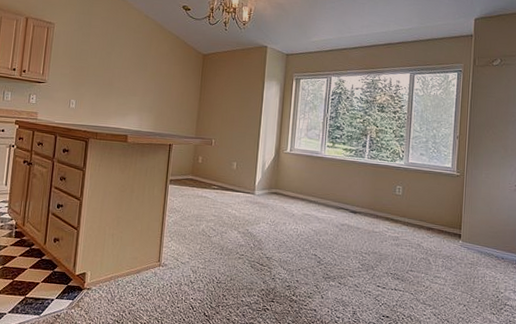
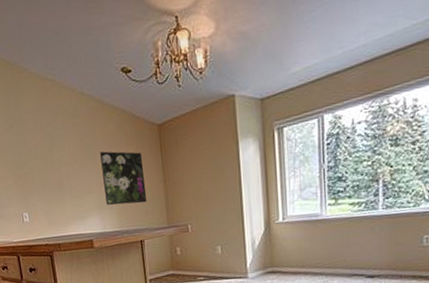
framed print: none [147,64,185,114] -> present [100,151,147,205]

